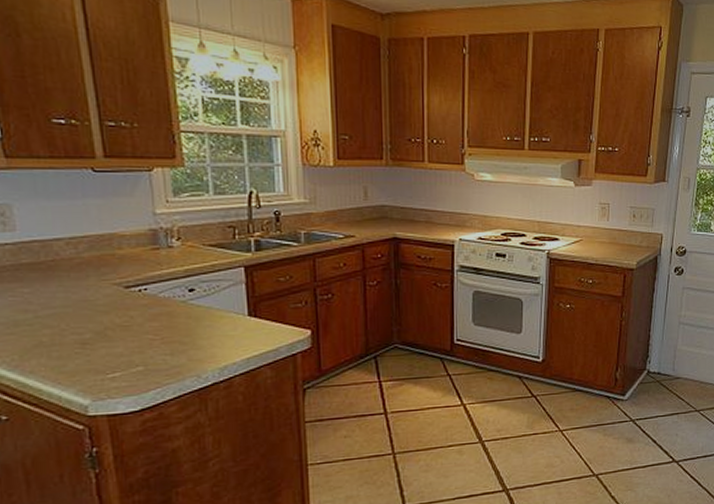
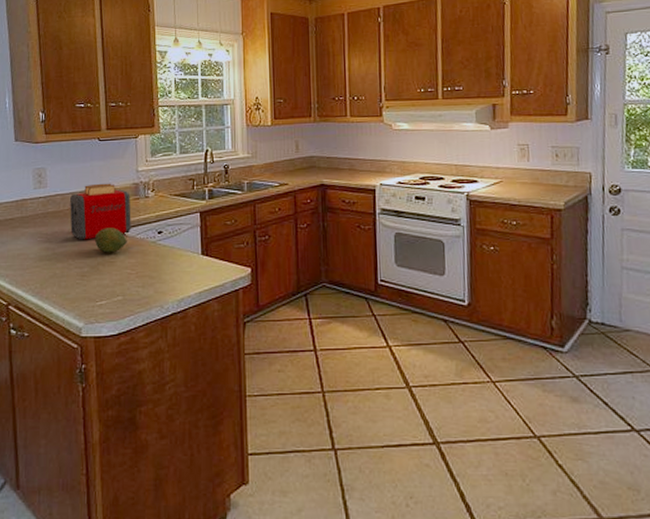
toaster: none [53,228,150,300] -> present [69,183,131,240]
fruit: none [97,284,146,315] -> present [94,227,127,253]

